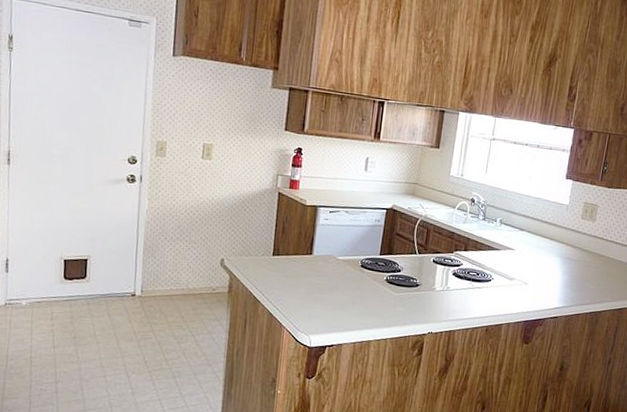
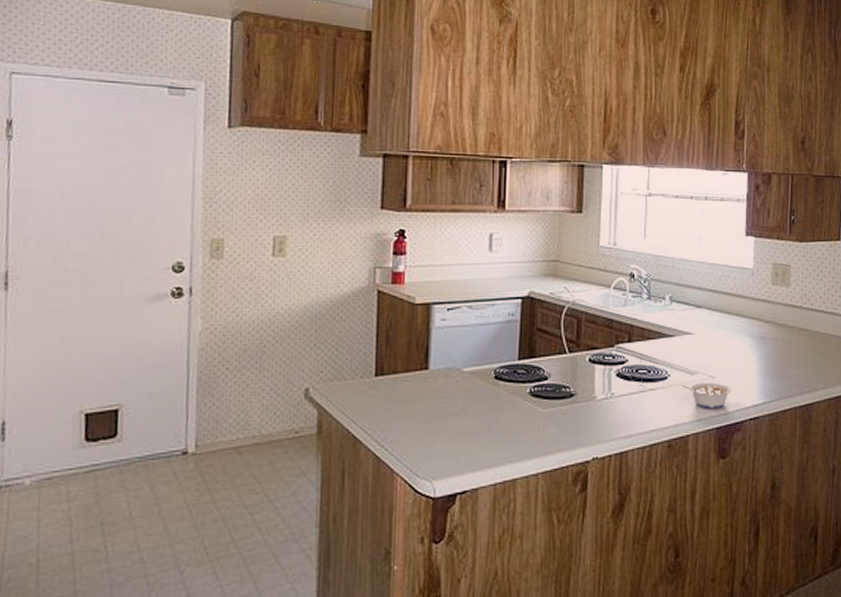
legume: none [501,286,540,307] -> present [682,382,732,409]

